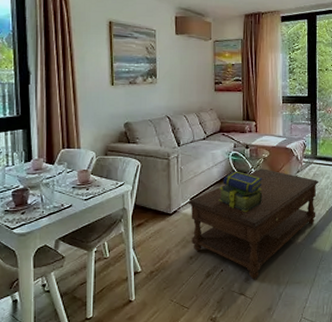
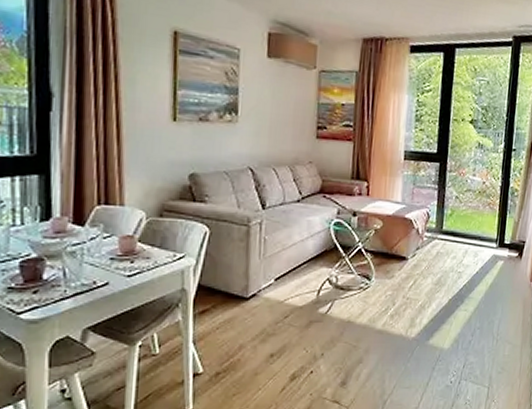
coffee table: present [188,168,320,280] -> none [271,243,443,384]
stack of books: present [219,171,263,213] -> none [313,244,372,299]

